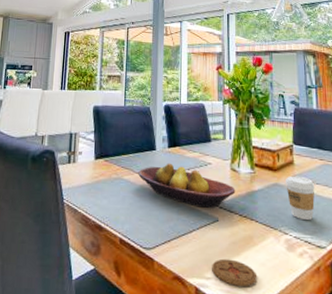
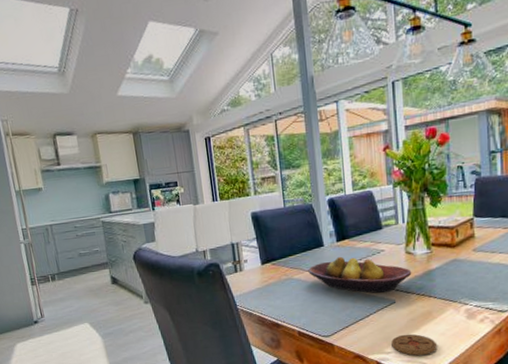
coffee cup: present [286,176,315,220] -> none [465,248,498,289]

